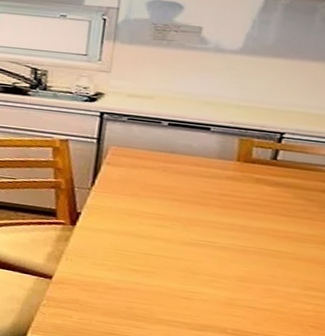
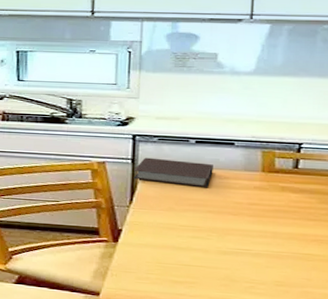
notebook: none [97,137,185,174] -> present [133,157,213,187]

